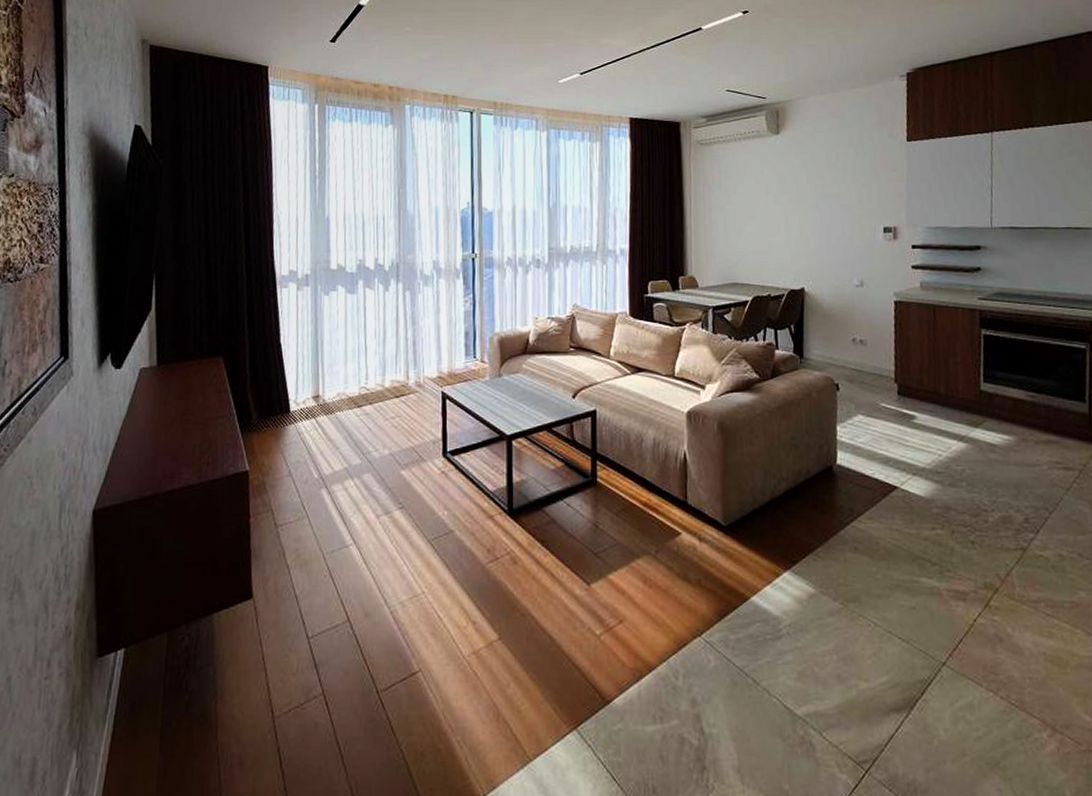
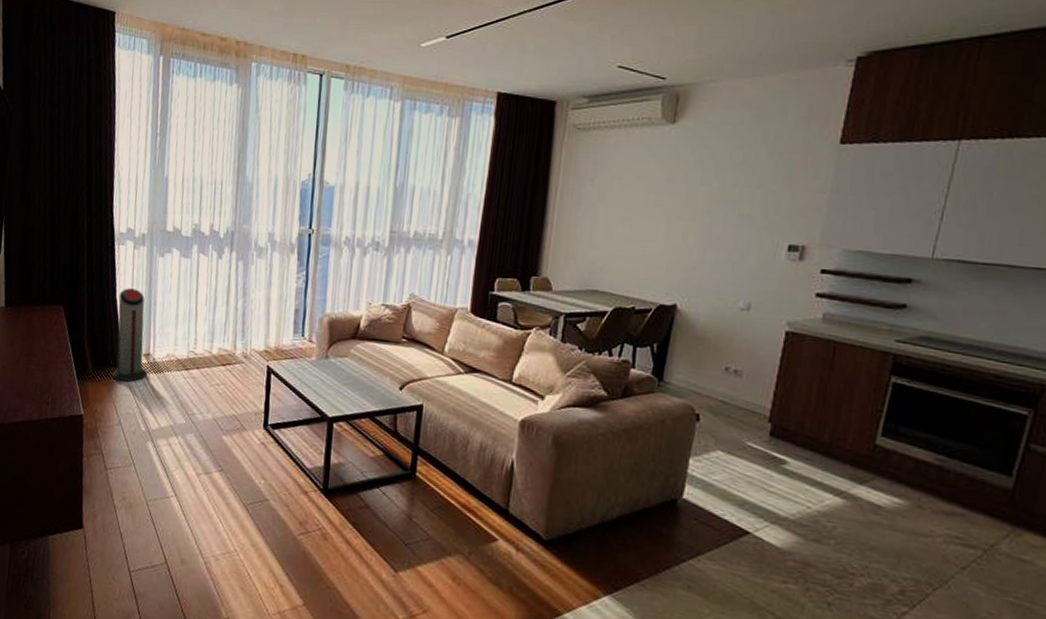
air purifier: none [279,330,317,429] -> present [112,288,147,382]

